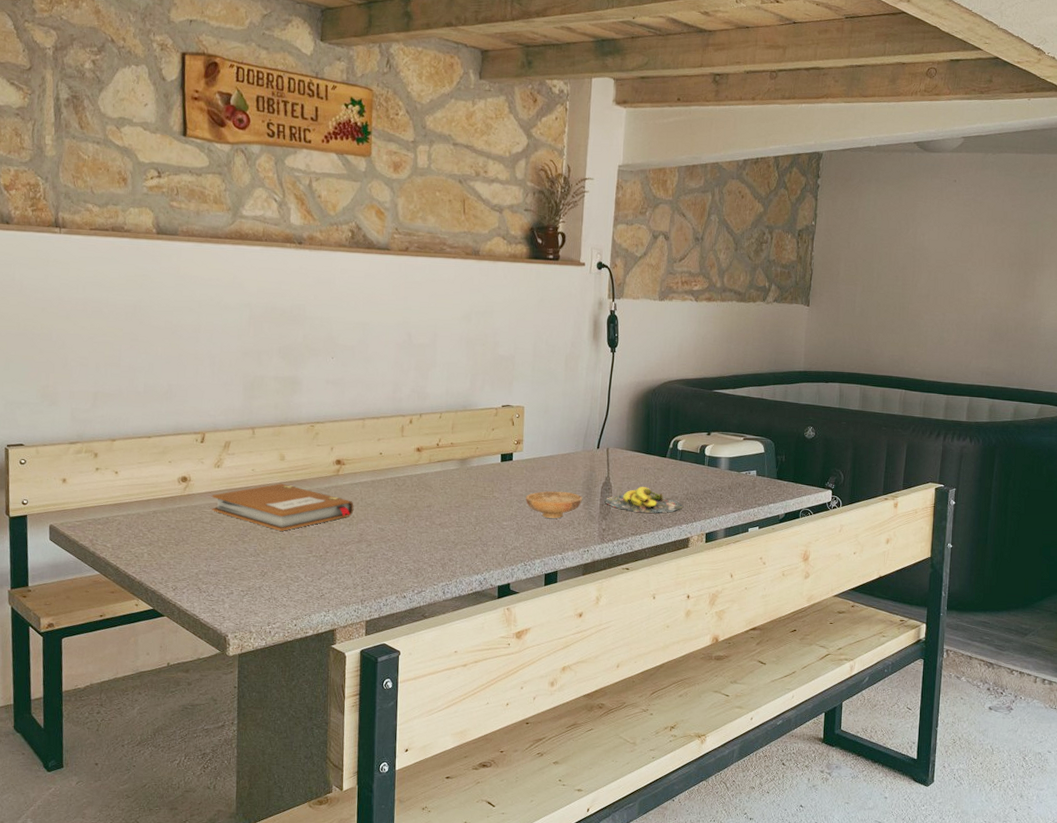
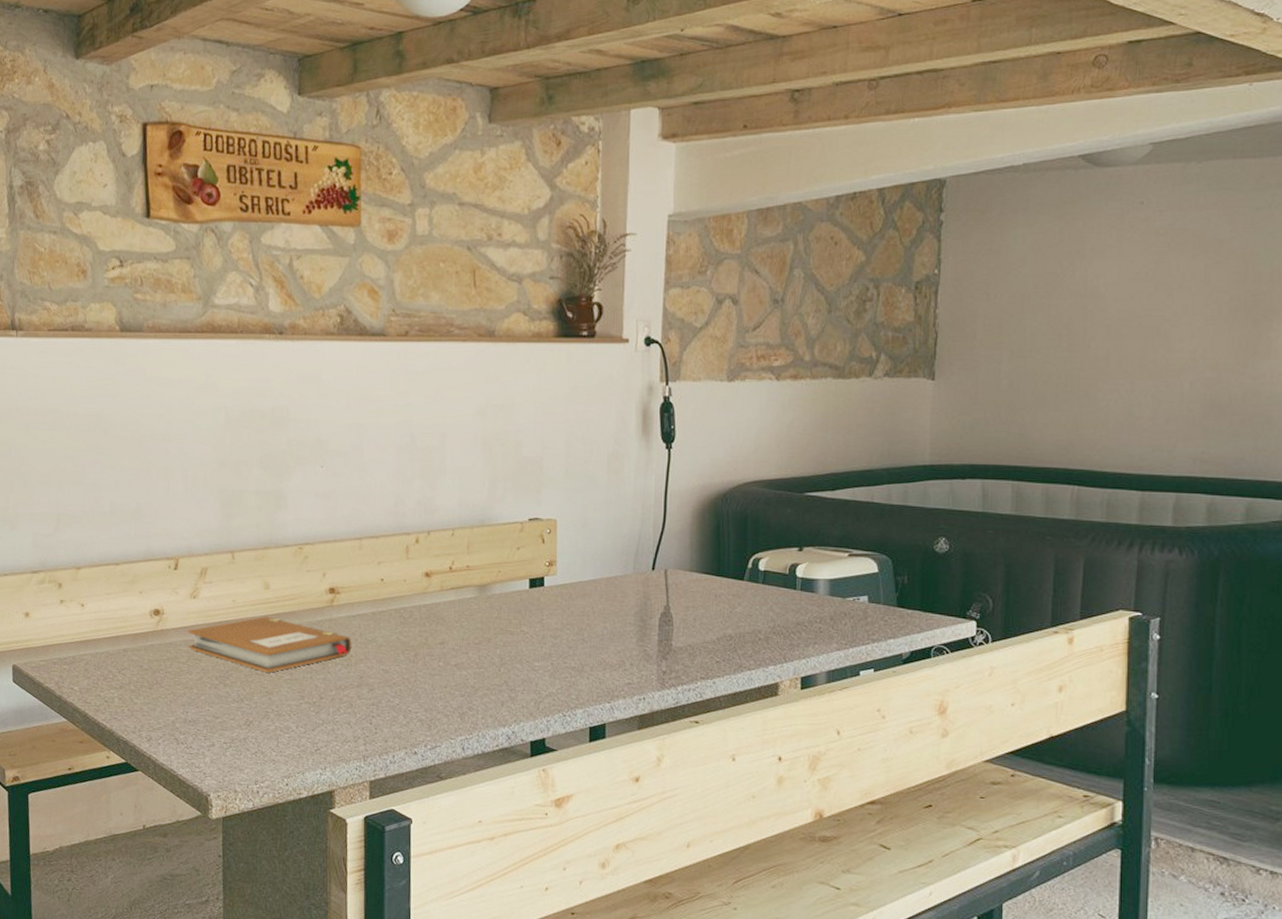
bowl: present [526,491,582,519] -> none [562,623,635,658]
banana: present [604,486,683,514] -> none [664,618,769,652]

